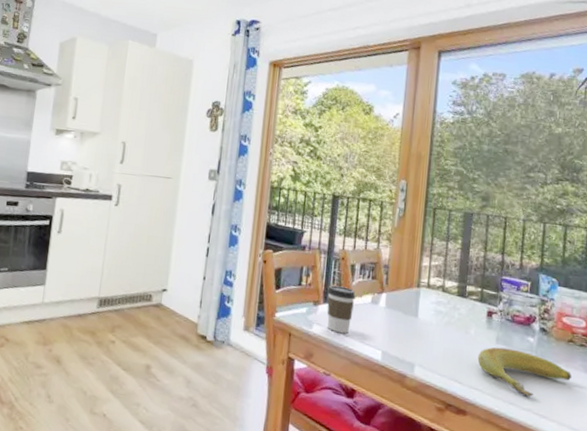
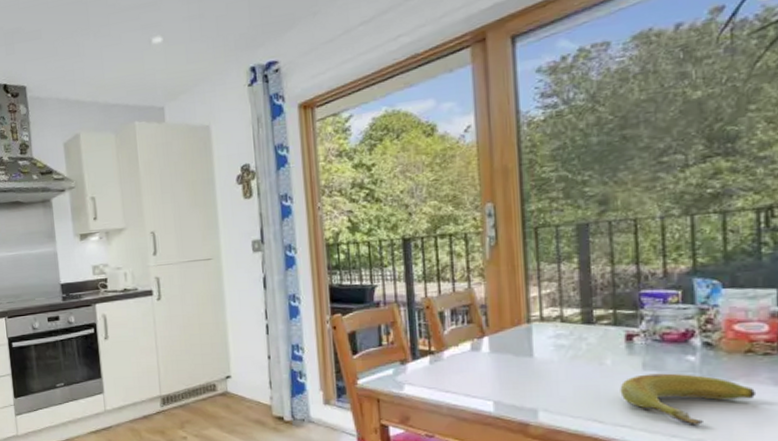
coffee cup: present [327,285,356,334] -> none [415,338,451,390]

